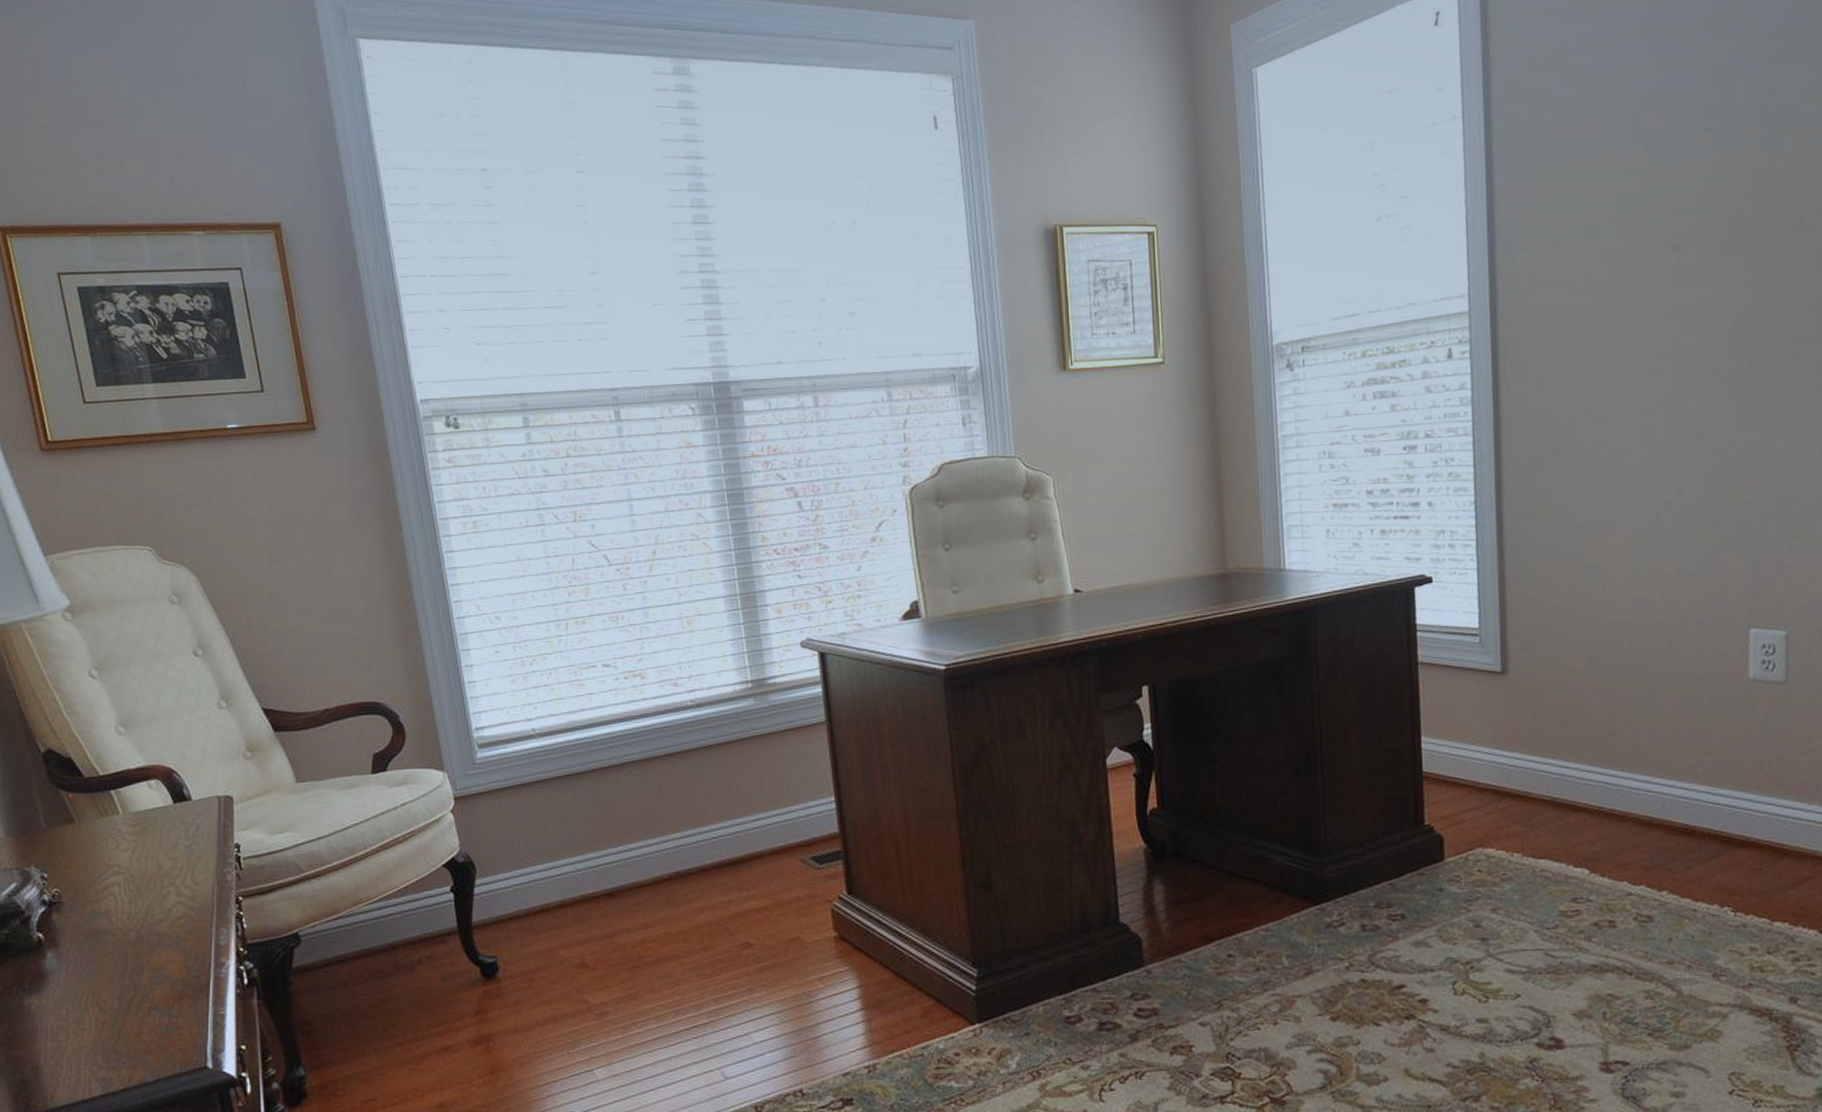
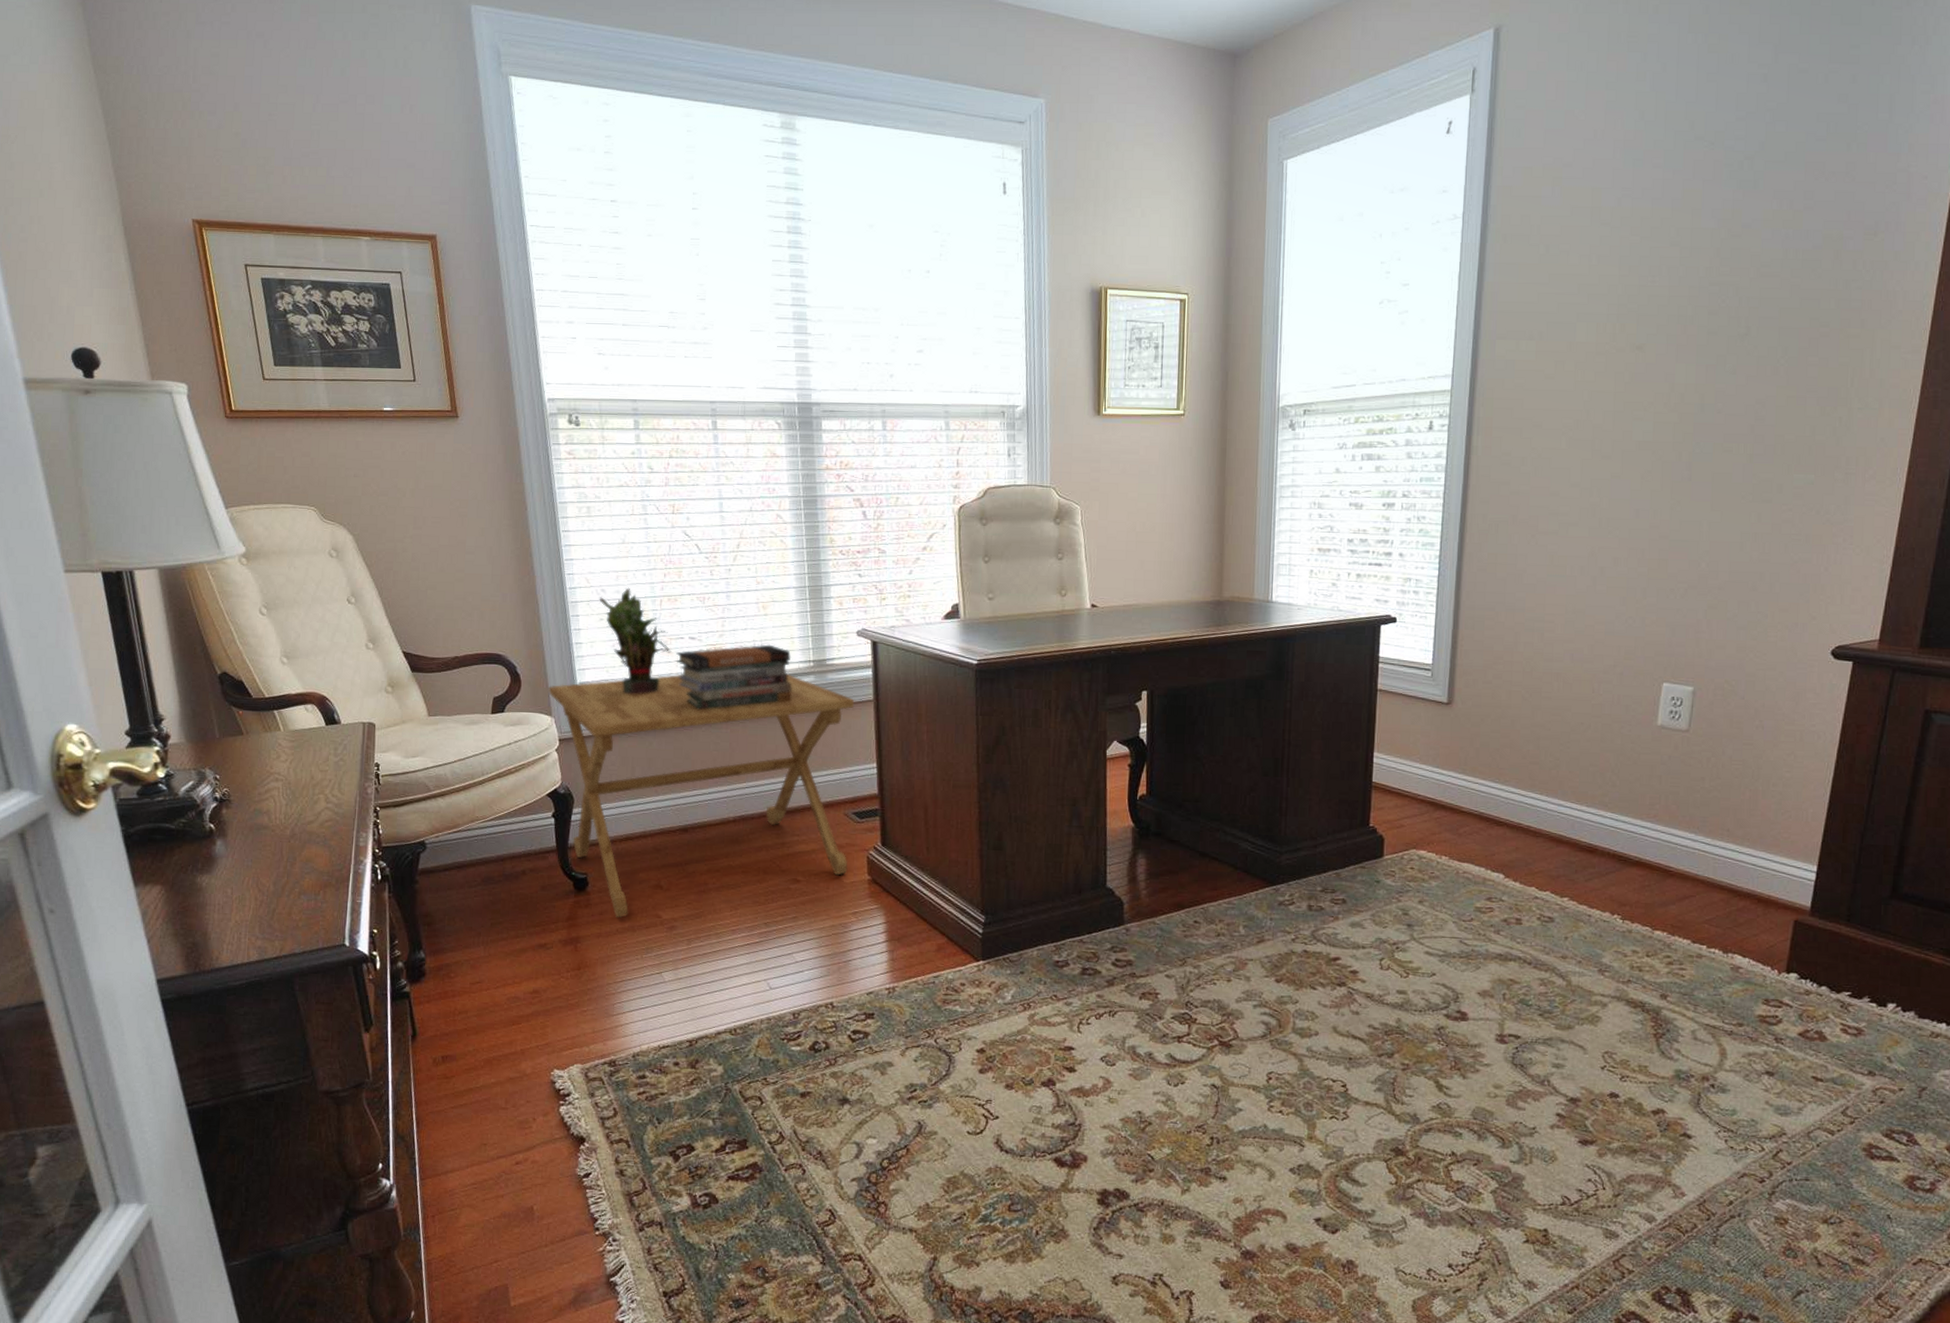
side table: none [439,698,809,1008] -> present [548,673,855,918]
potted plant: none [493,612,583,738] -> present [599,587,672,695]
book stack: none [588,666,729,749] -> present [676,644,792,710]

